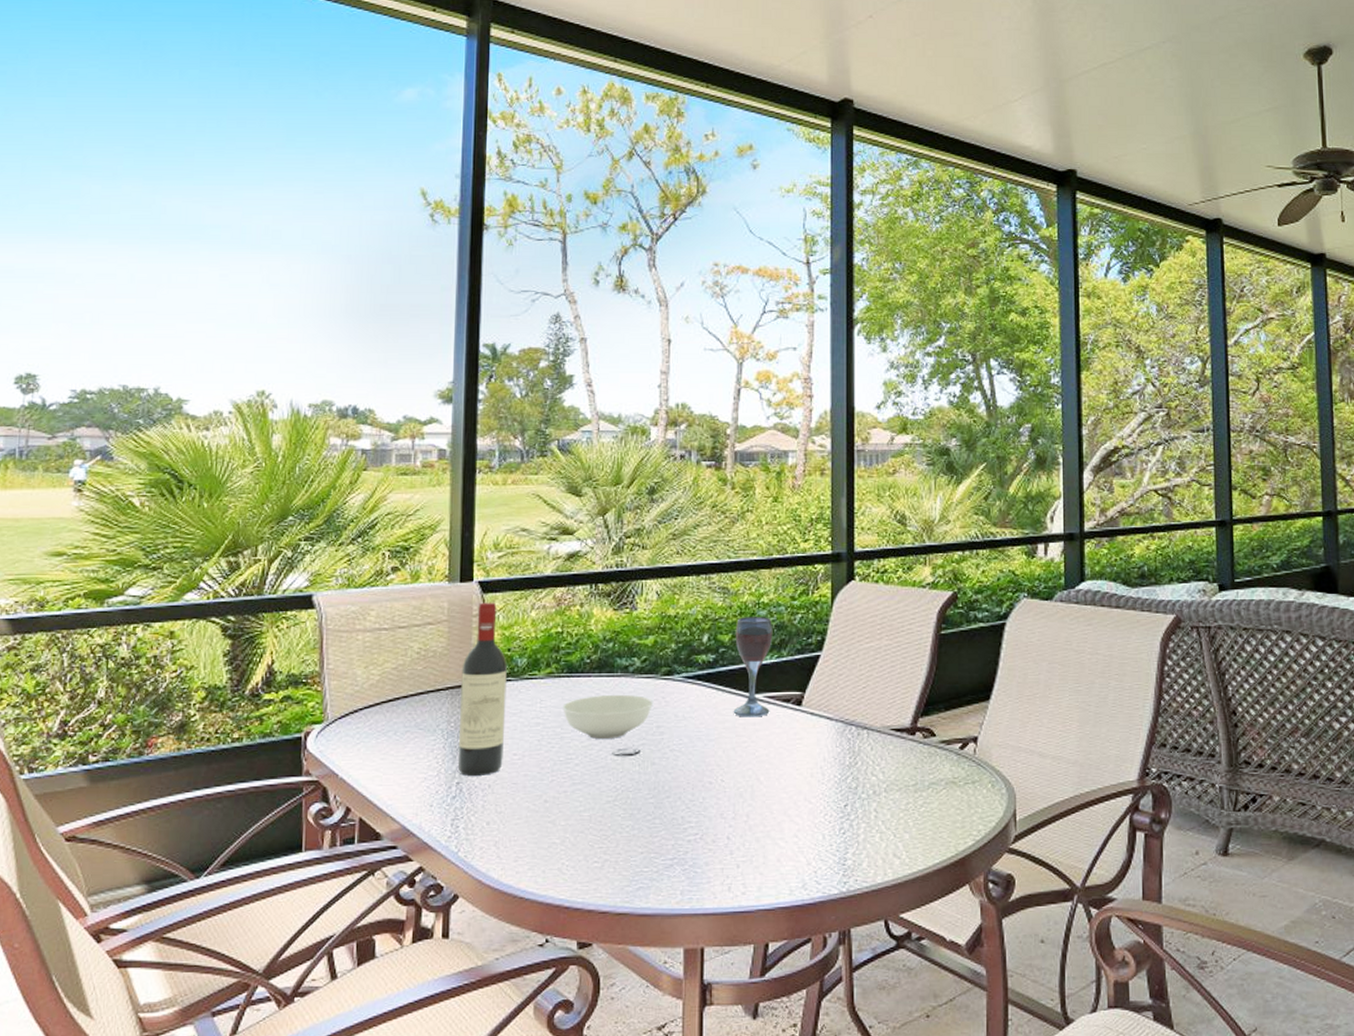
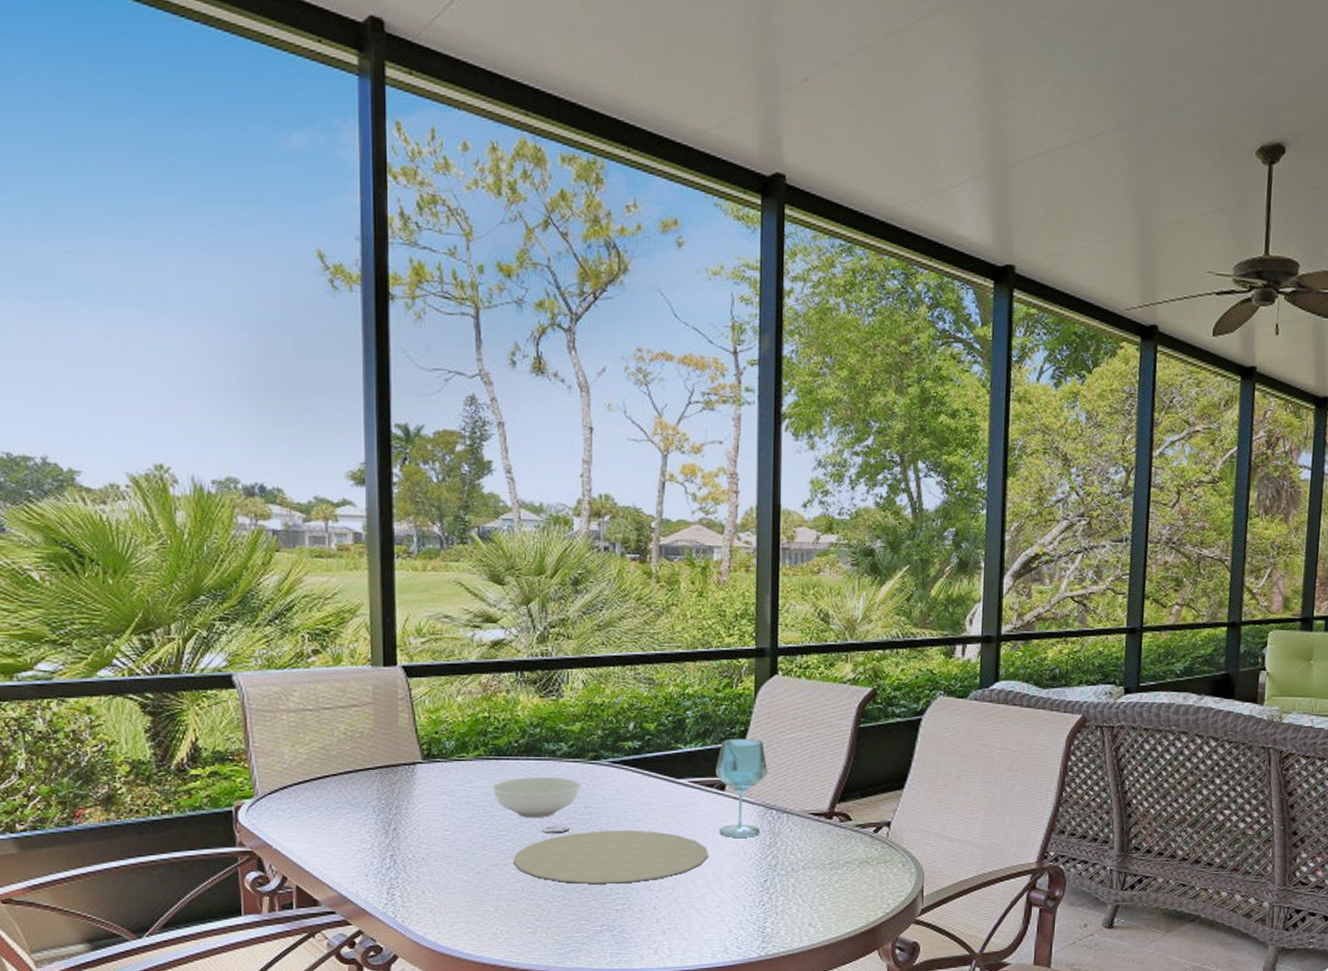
wine bottle: present [457,602,507,776] -> none [389,686,436,849]
placemat: none [581,751,785,812] -> present [513,830,708,884]
cup: present [733,617,773,717] -> none [659,707,698,800]
wine glass: none [792,648,846,757] -> present [715,738,768,837]

